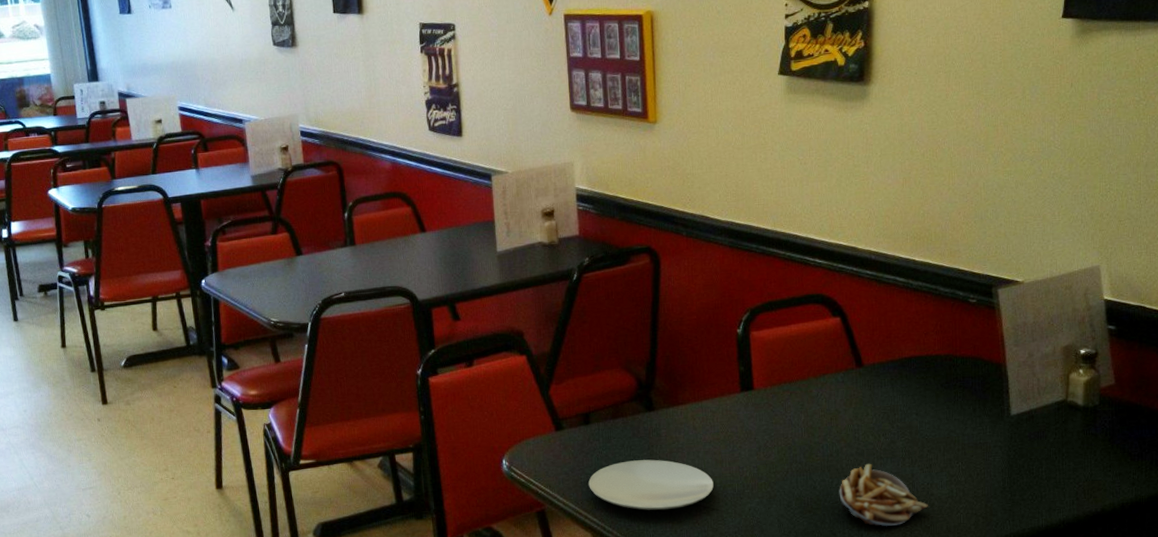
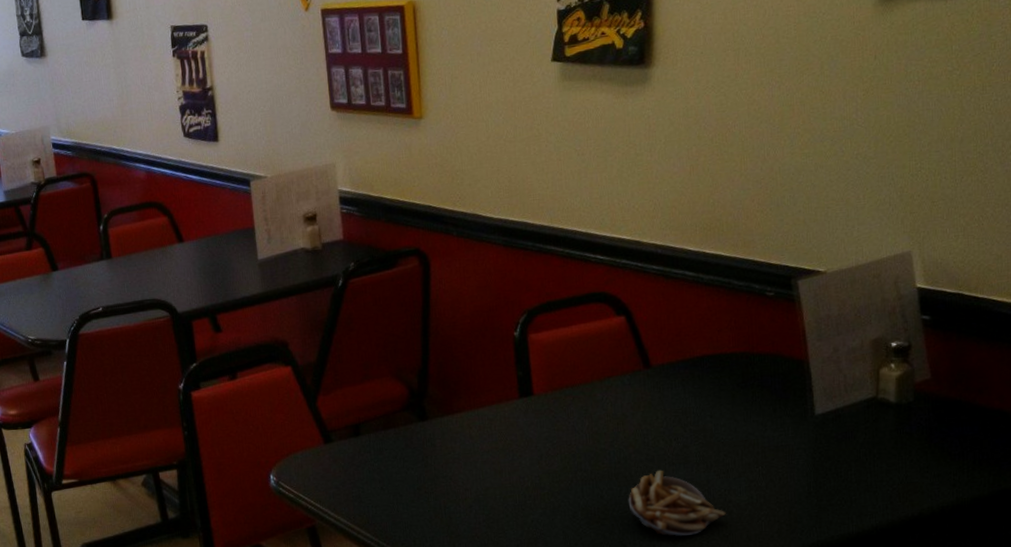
plate: present [588,459,714,511] -> none [360,471,493,524]

